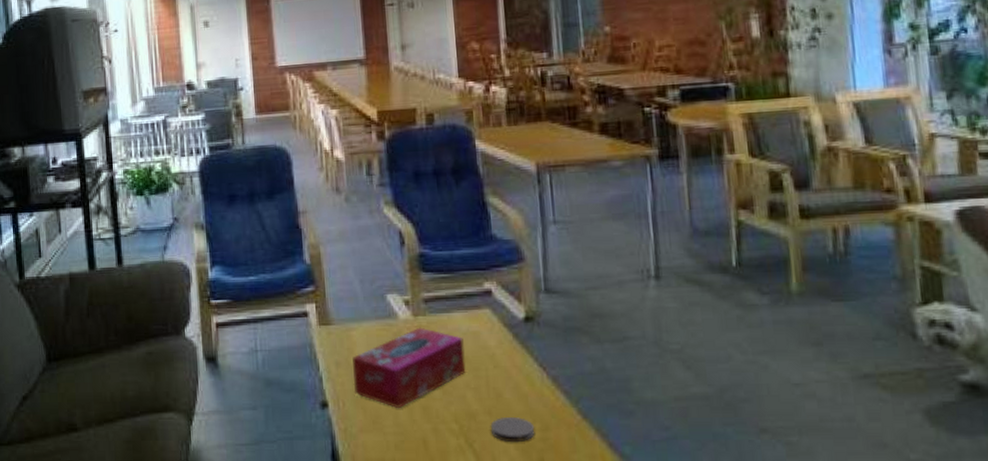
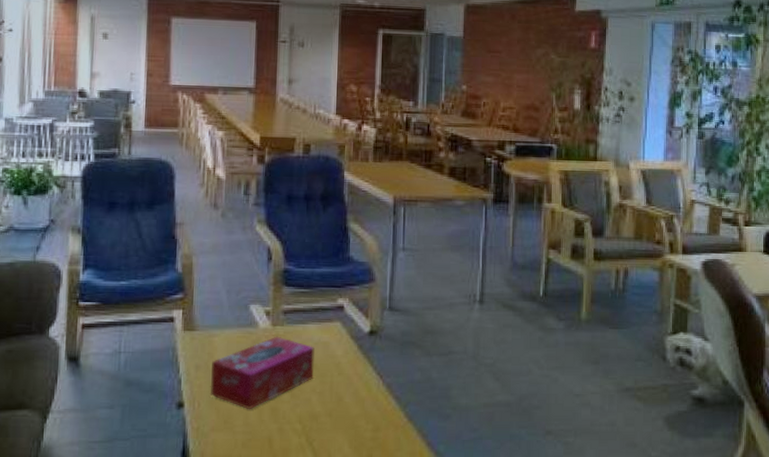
coaster: present [490,417,535,443] -> none [329,419,368,442]

